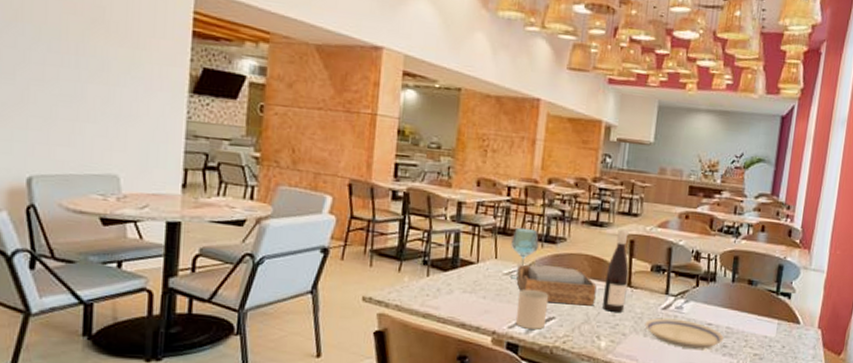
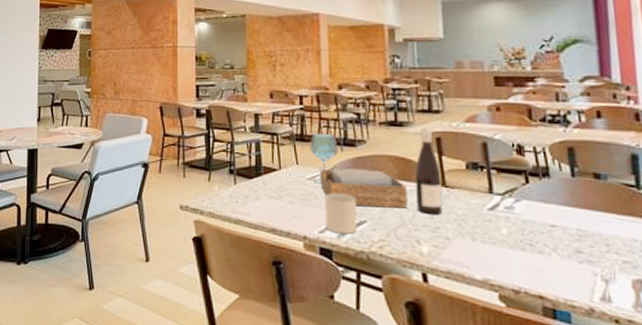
plate: present [645,318,724,349] -> none [470,219,576,255]

